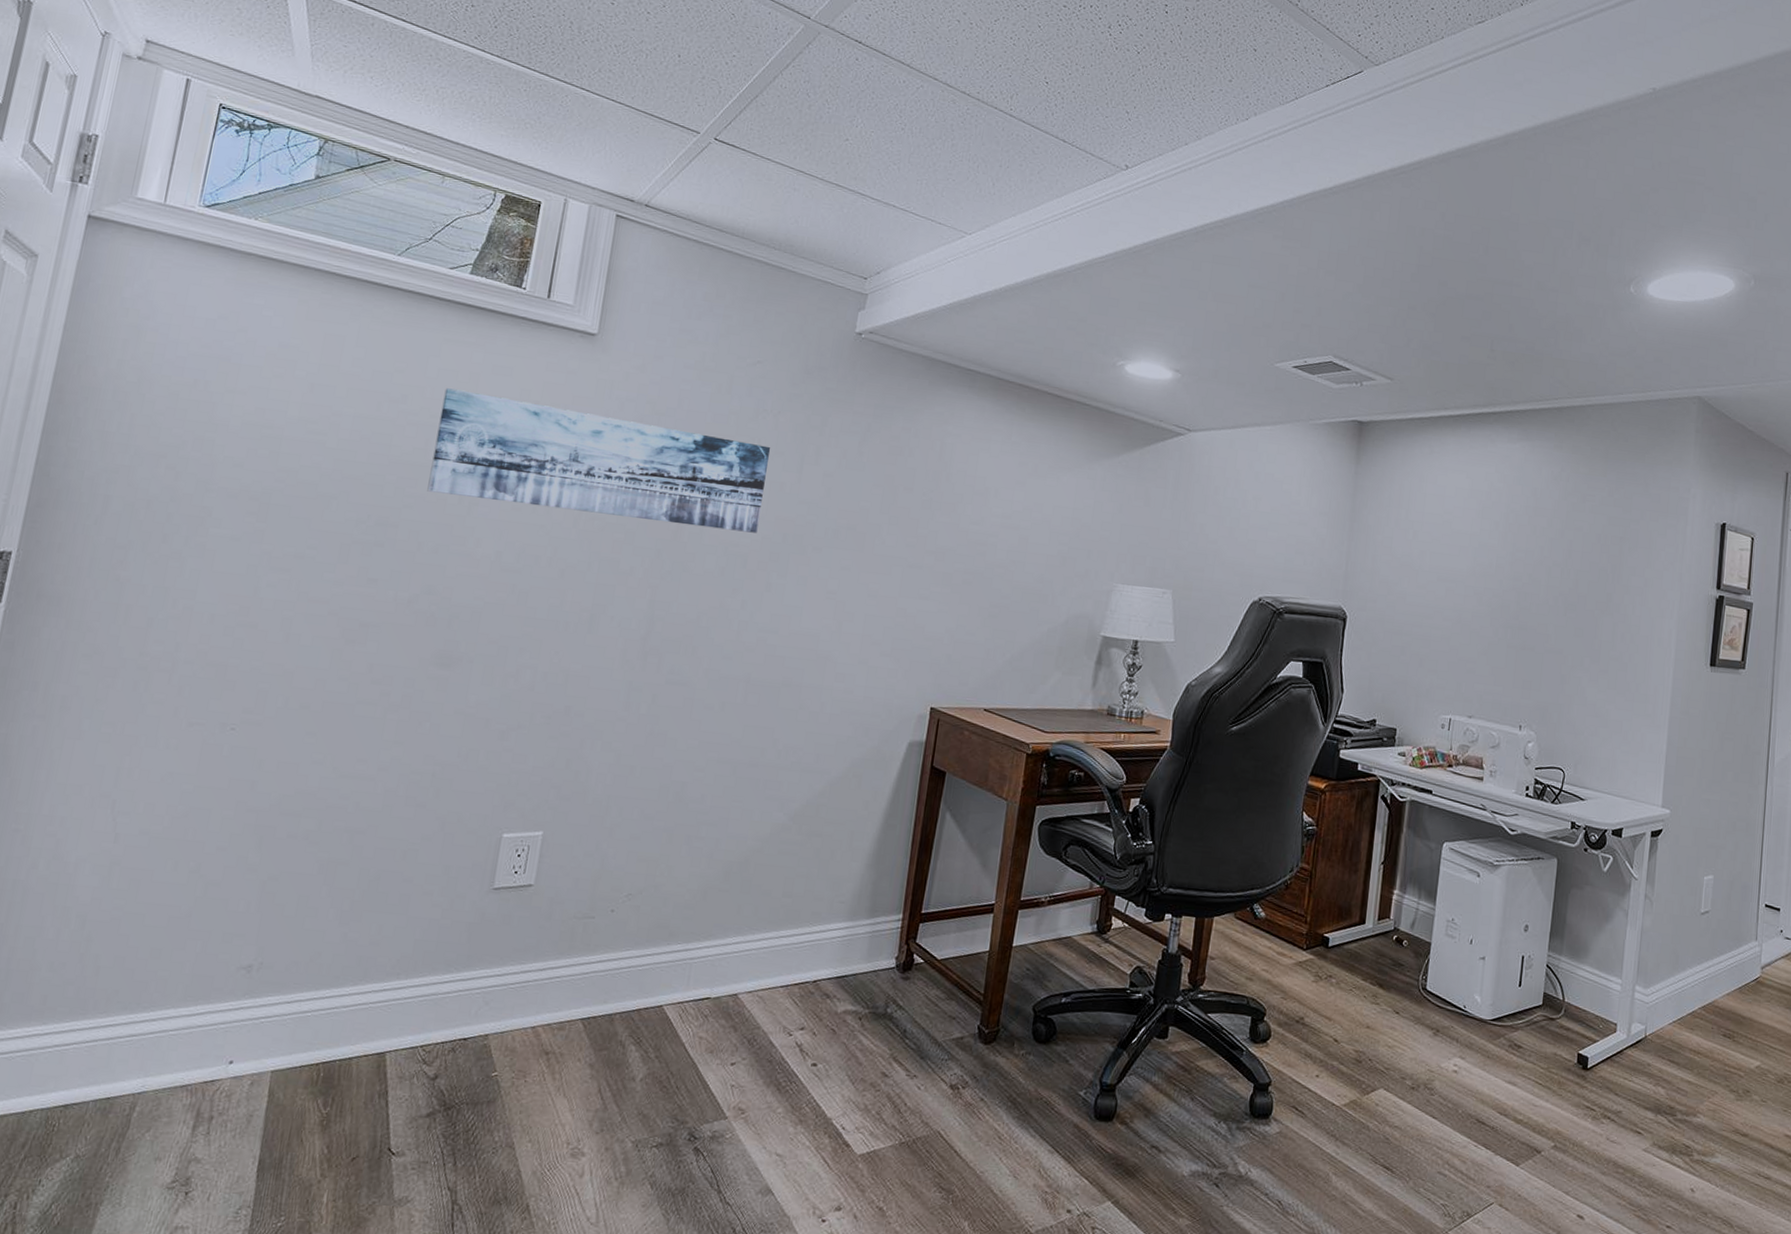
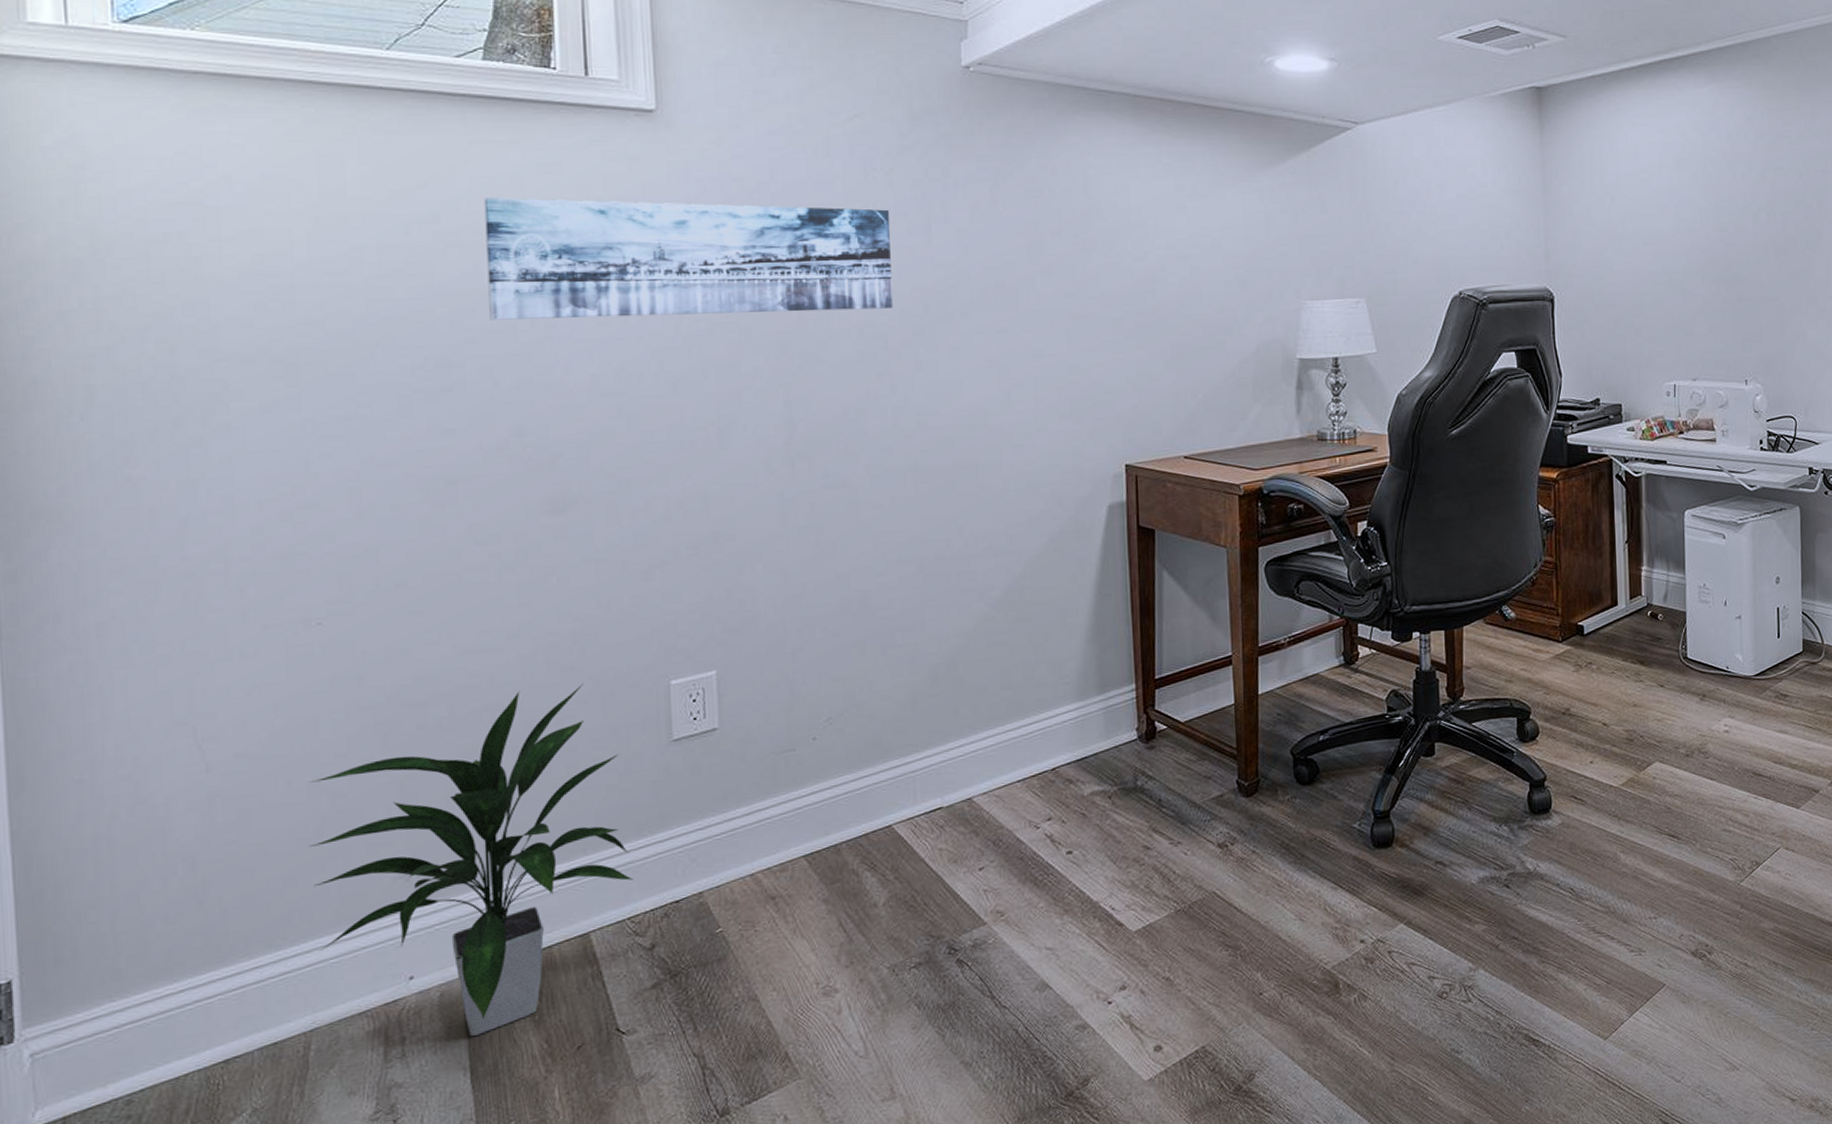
indoor plant: none [164,819,446,1129] -> present [308,684,633,1037]

